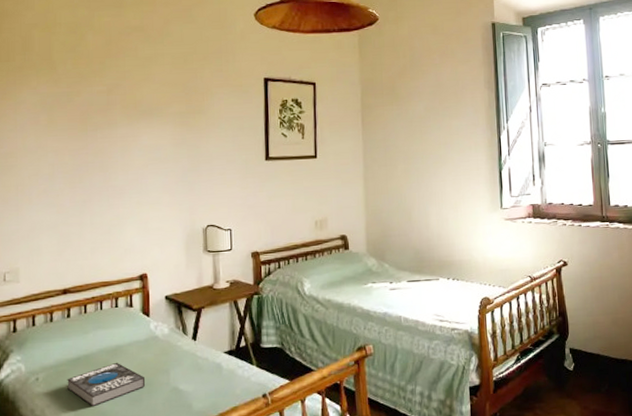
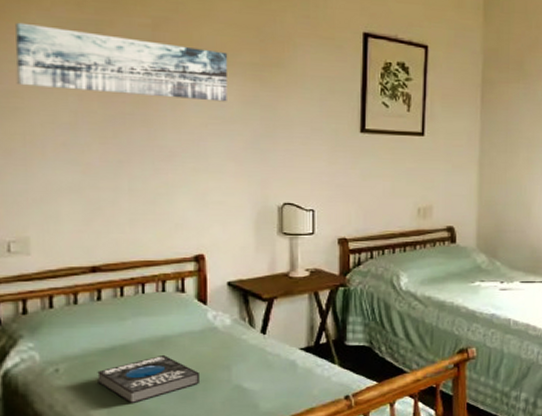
wall art: none [12,100,163,148] -> present [15,22,228,102]

